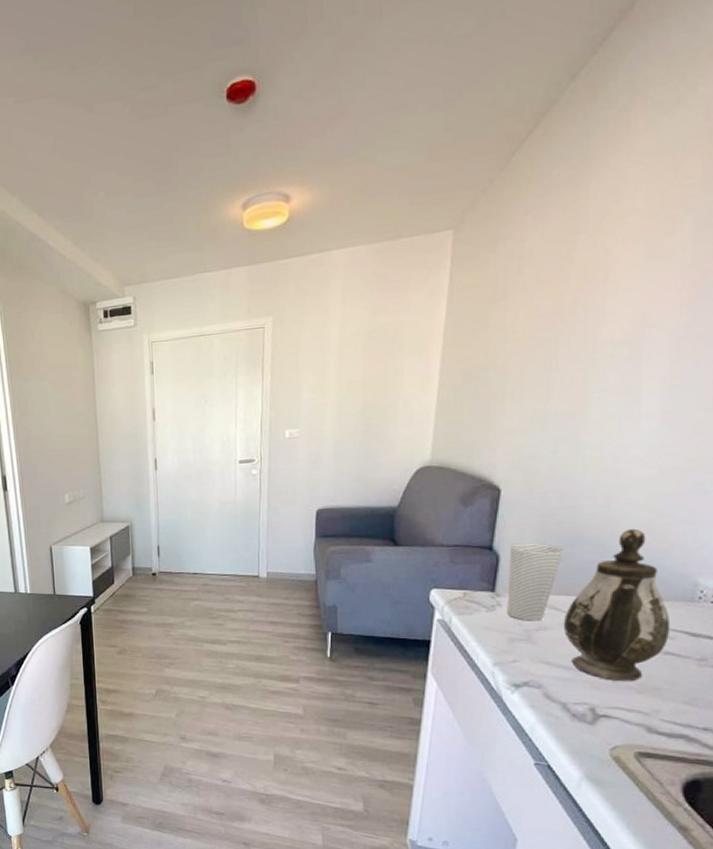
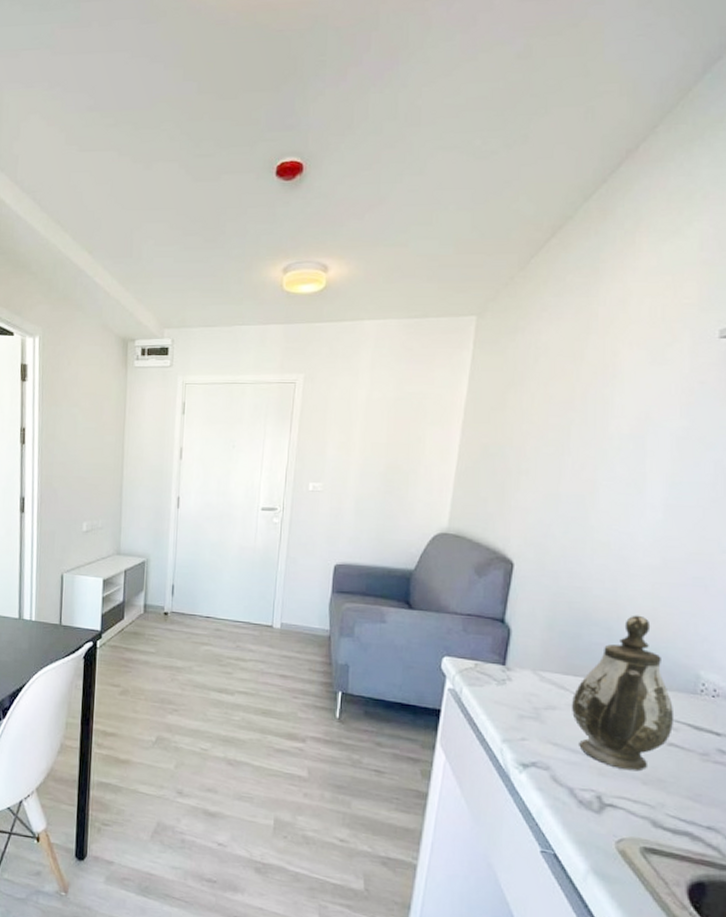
cup: present [507,542,563,621] -> none [517,618,572,700]

